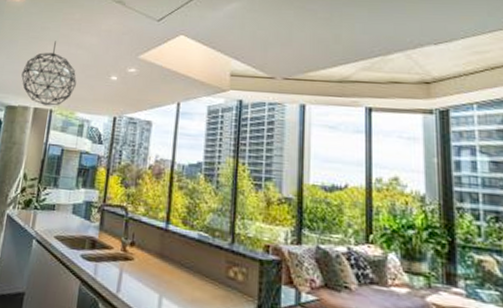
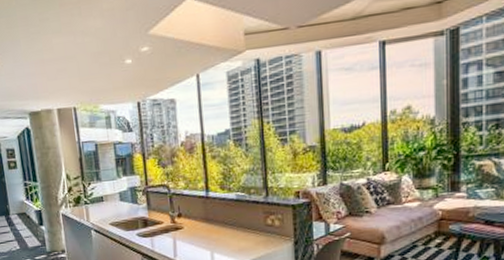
pendant light: present [21,41,77,106] -> none [34,32,92,105]

